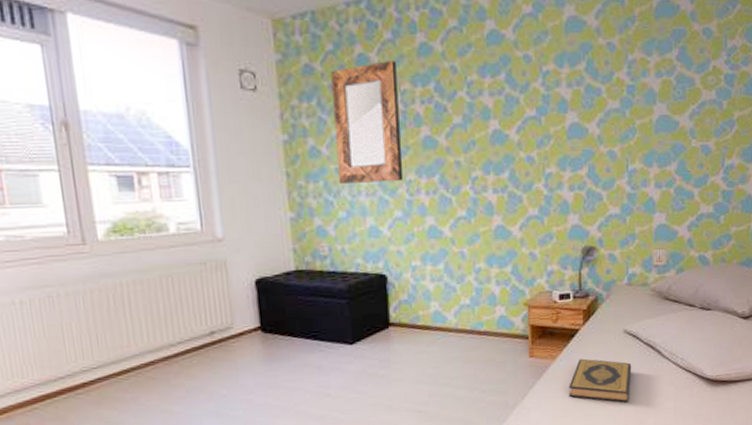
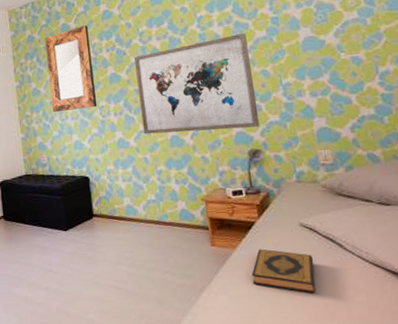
wall art: none [458,101,598,222] -> present [134,33,260,135]

